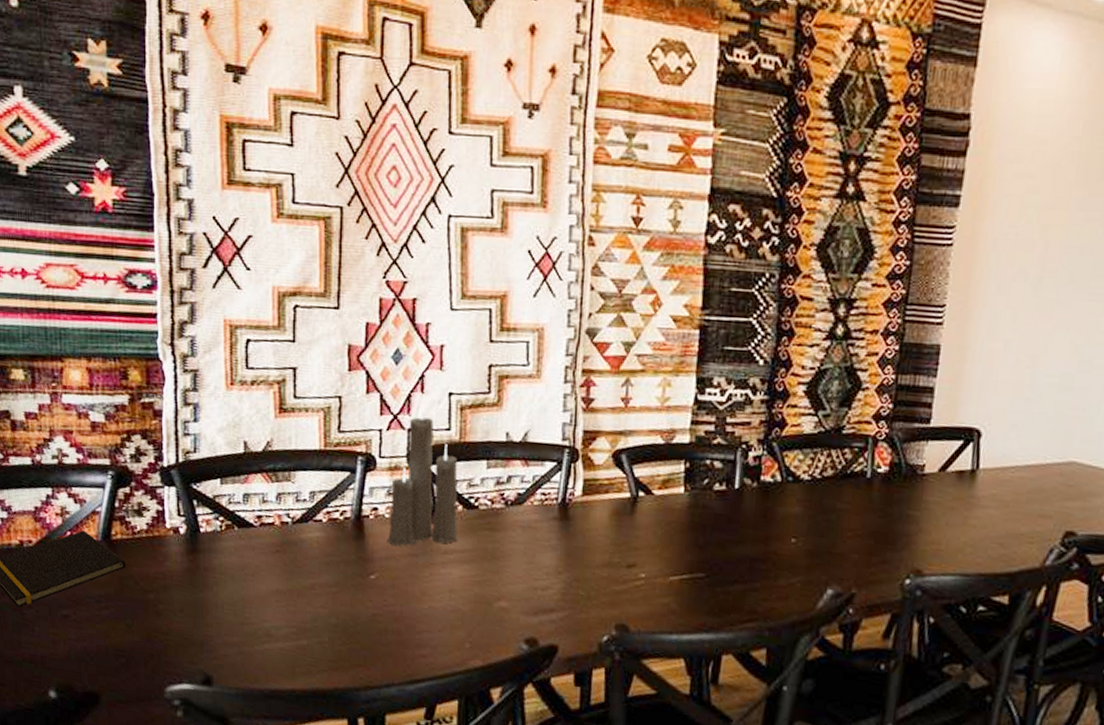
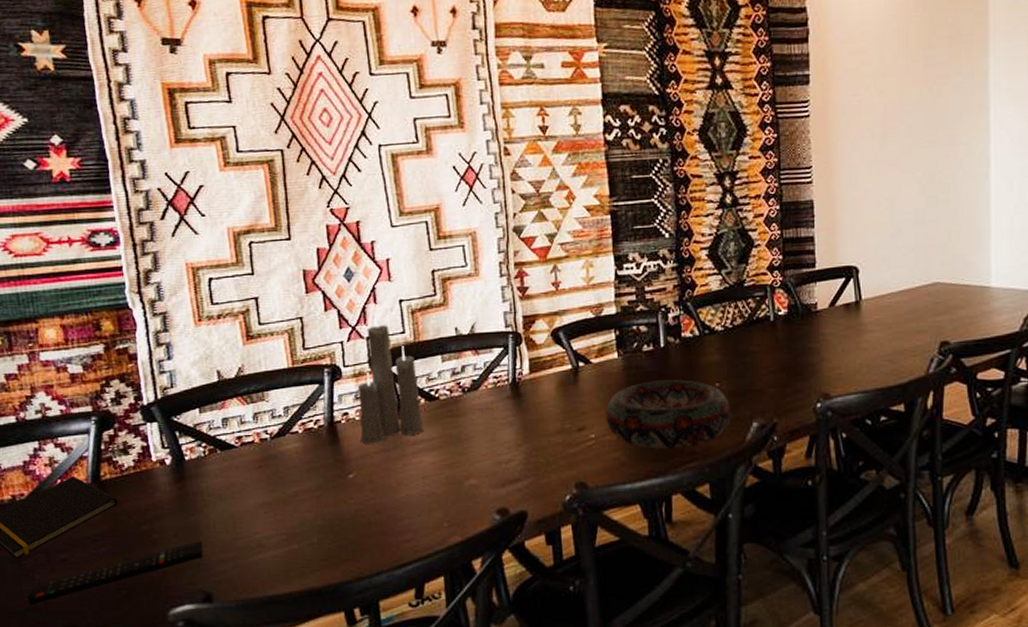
remote control: none [25,618,208,657] -> present [27,540,204,605]
decorative bowl: none [660,524,804,606] -> present [605,379,731,449]

